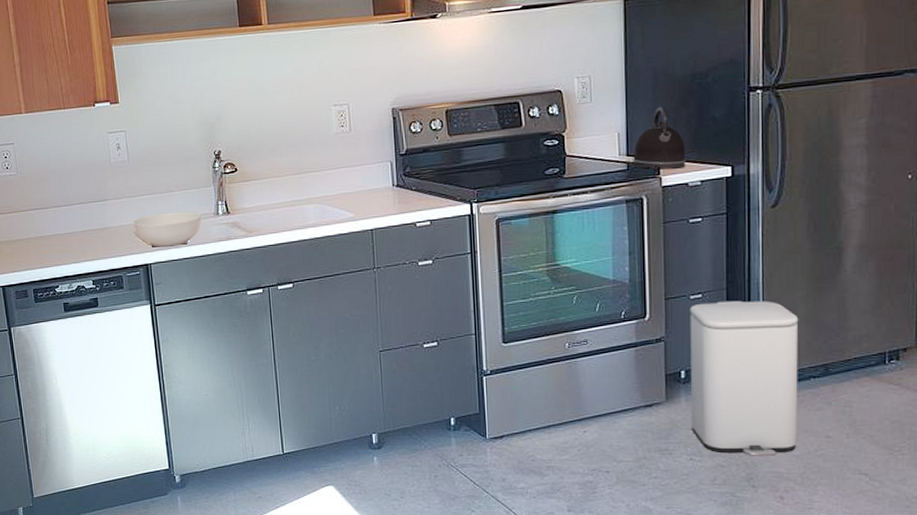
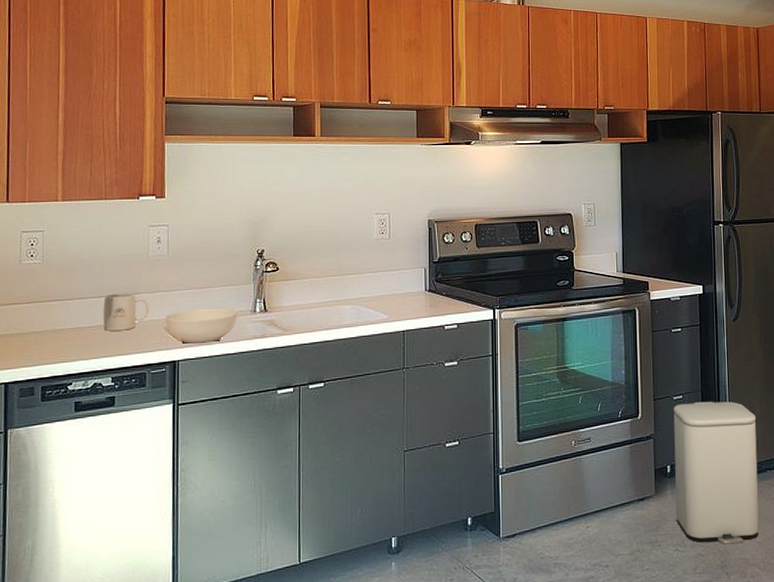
mug: none [75,200,118,237] -> present [102,293,149,331]
kettle: present [632,106,686,170] -> none [627,232,669,286]

